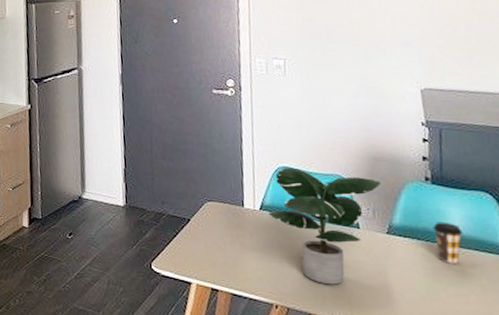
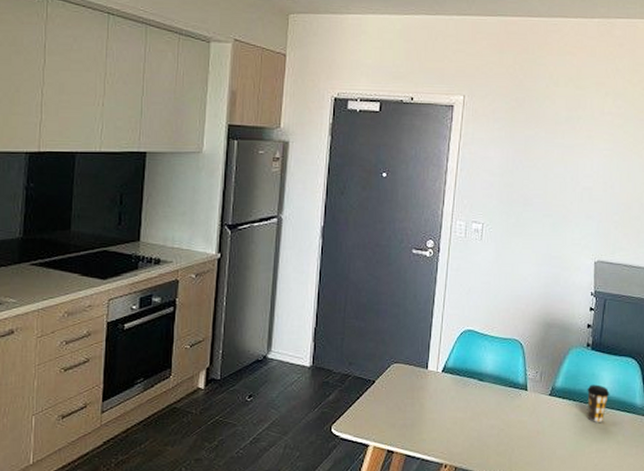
potted plant: present [268,167,382,285] -> none [449,331,552,444]

